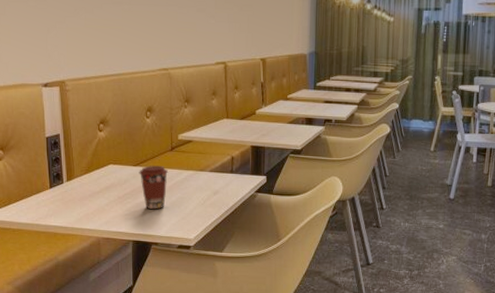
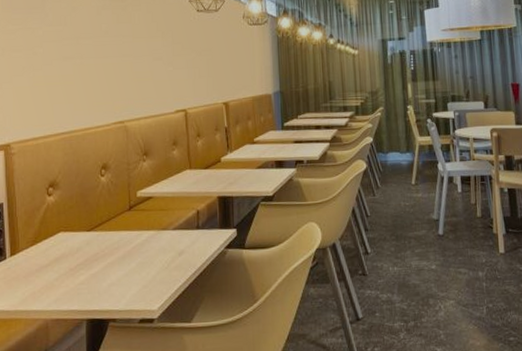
coffee cup: present [139,166,169,209] -> none [93,228,127,279]

